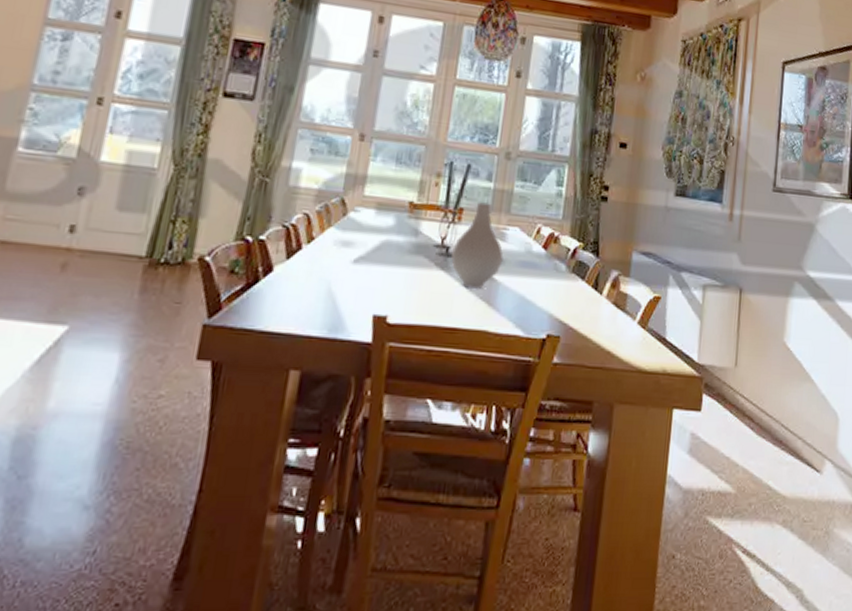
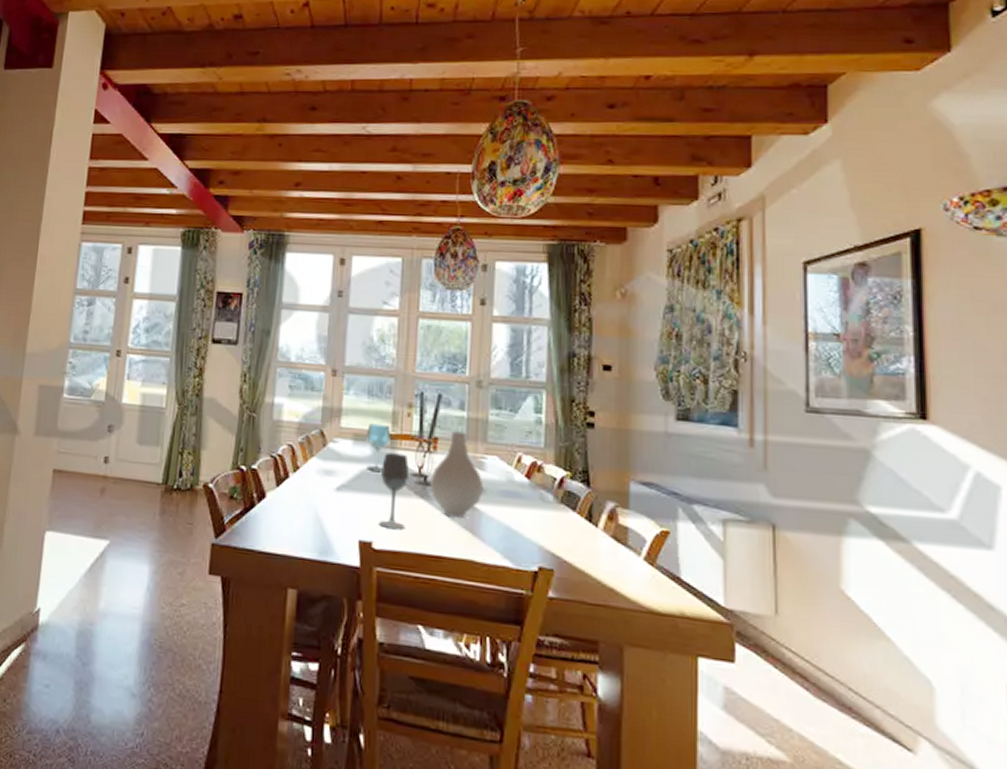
wine glass: none [388,192,417,243] -> present [365,423,392,472]
wine glass: none [396,223,432,302] -> present [379,452,410,529]

